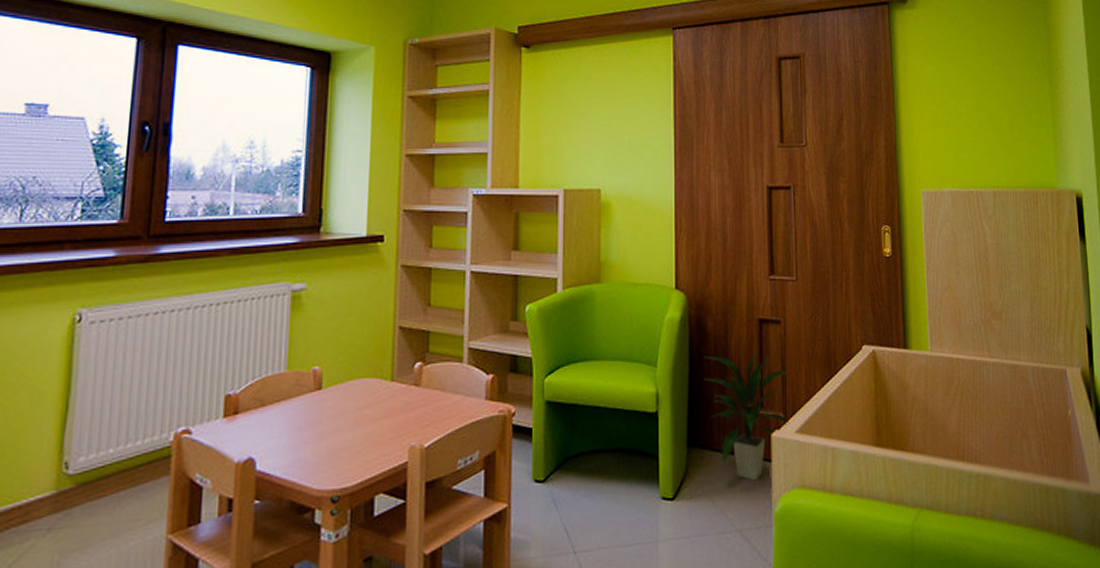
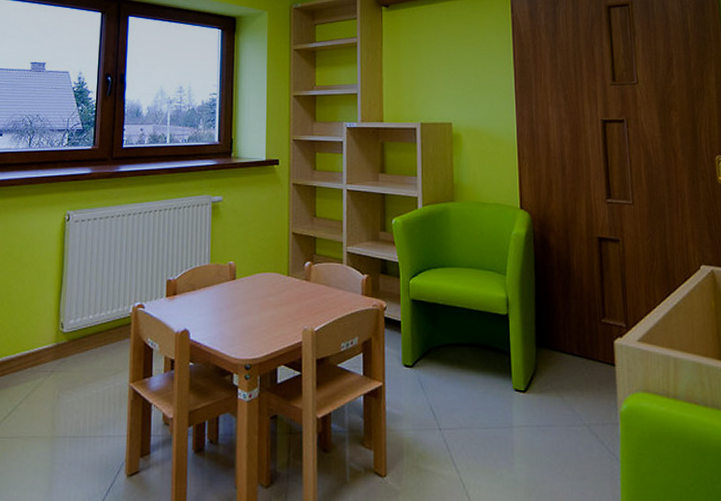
indoor plant: present [703,349,790,481] -> none [549,264,632,382]

